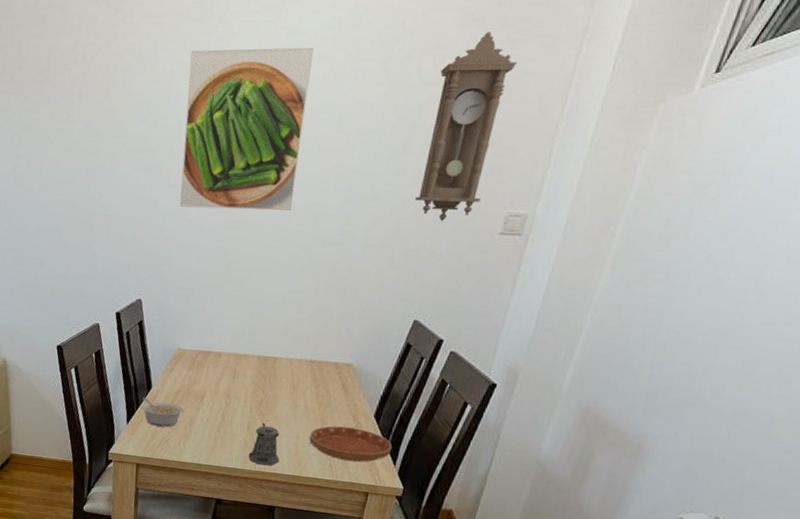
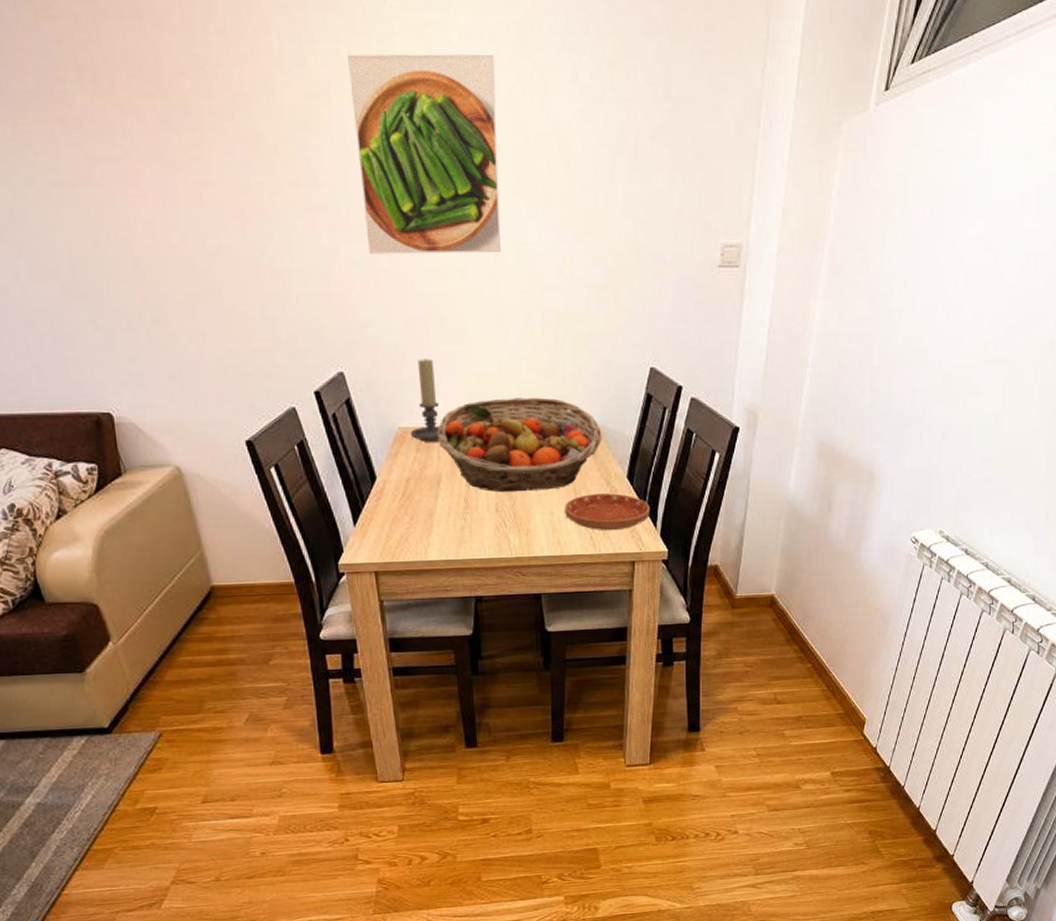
legume: present [141,397,185,427] -> none [367,491,421,524]
candle holder: none [186,294,217,364] -> present [410,358,440,442]
fruit basket: none [208,333,357,417] -> present [437,397,602,493]
pepper shaker: present [248,422,280,466] -> none [502,501,537,550]
pendulum clock: present [415,32,518,222] -> none [631,41,709,257]

